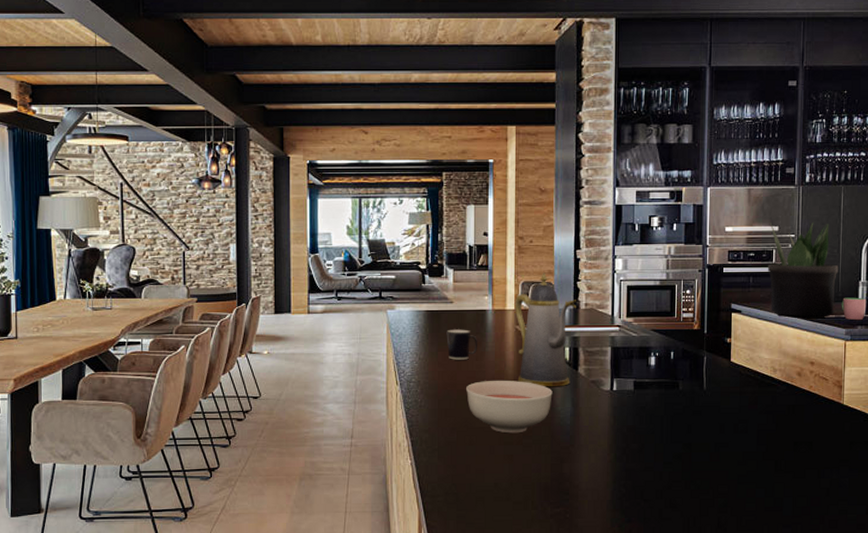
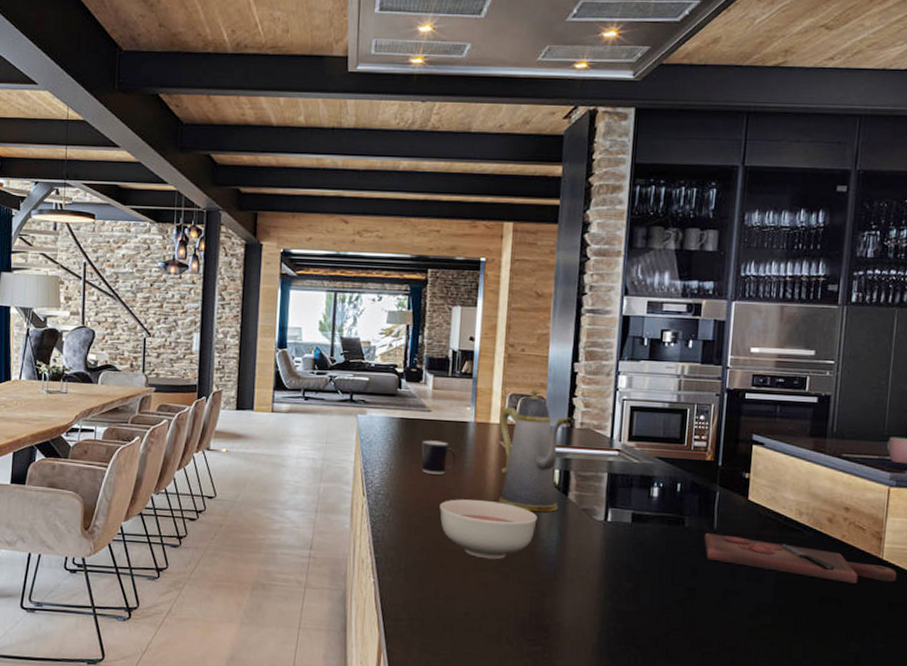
cutting board: none [696,394,856,428] -> present [704,533,898,584]
planter: present [768,221,839,318] -> none [799,345,886,458]

